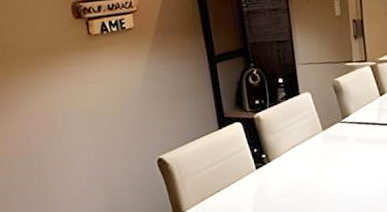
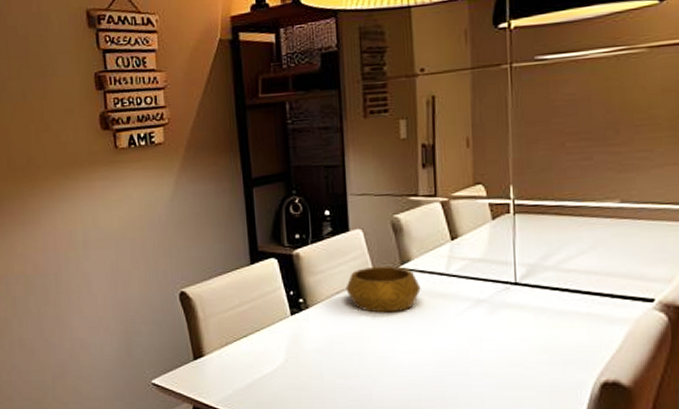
decorative bowl: none [300,121,359,160] -> present [345,266,421,313]

